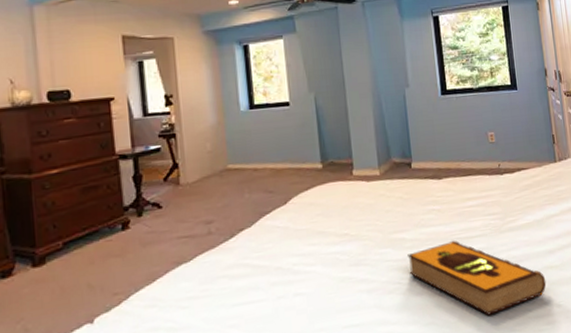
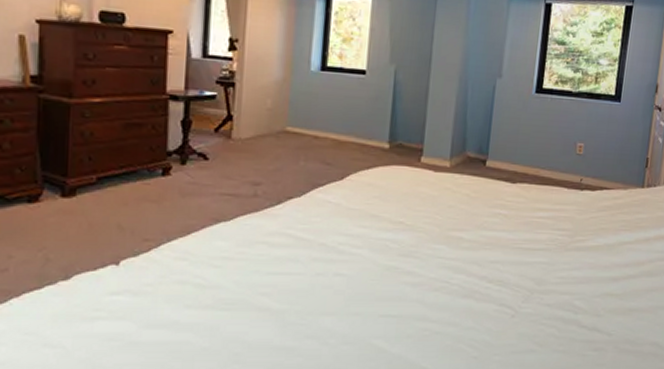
hardback book: present [407,240,547,316] -> none [460,249,603,331]

